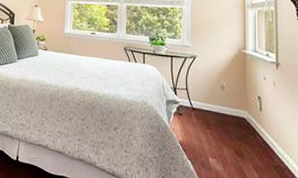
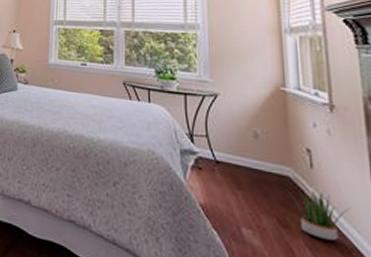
potted plant: none [243,128,286,164] -> present [288,190,350,242]

